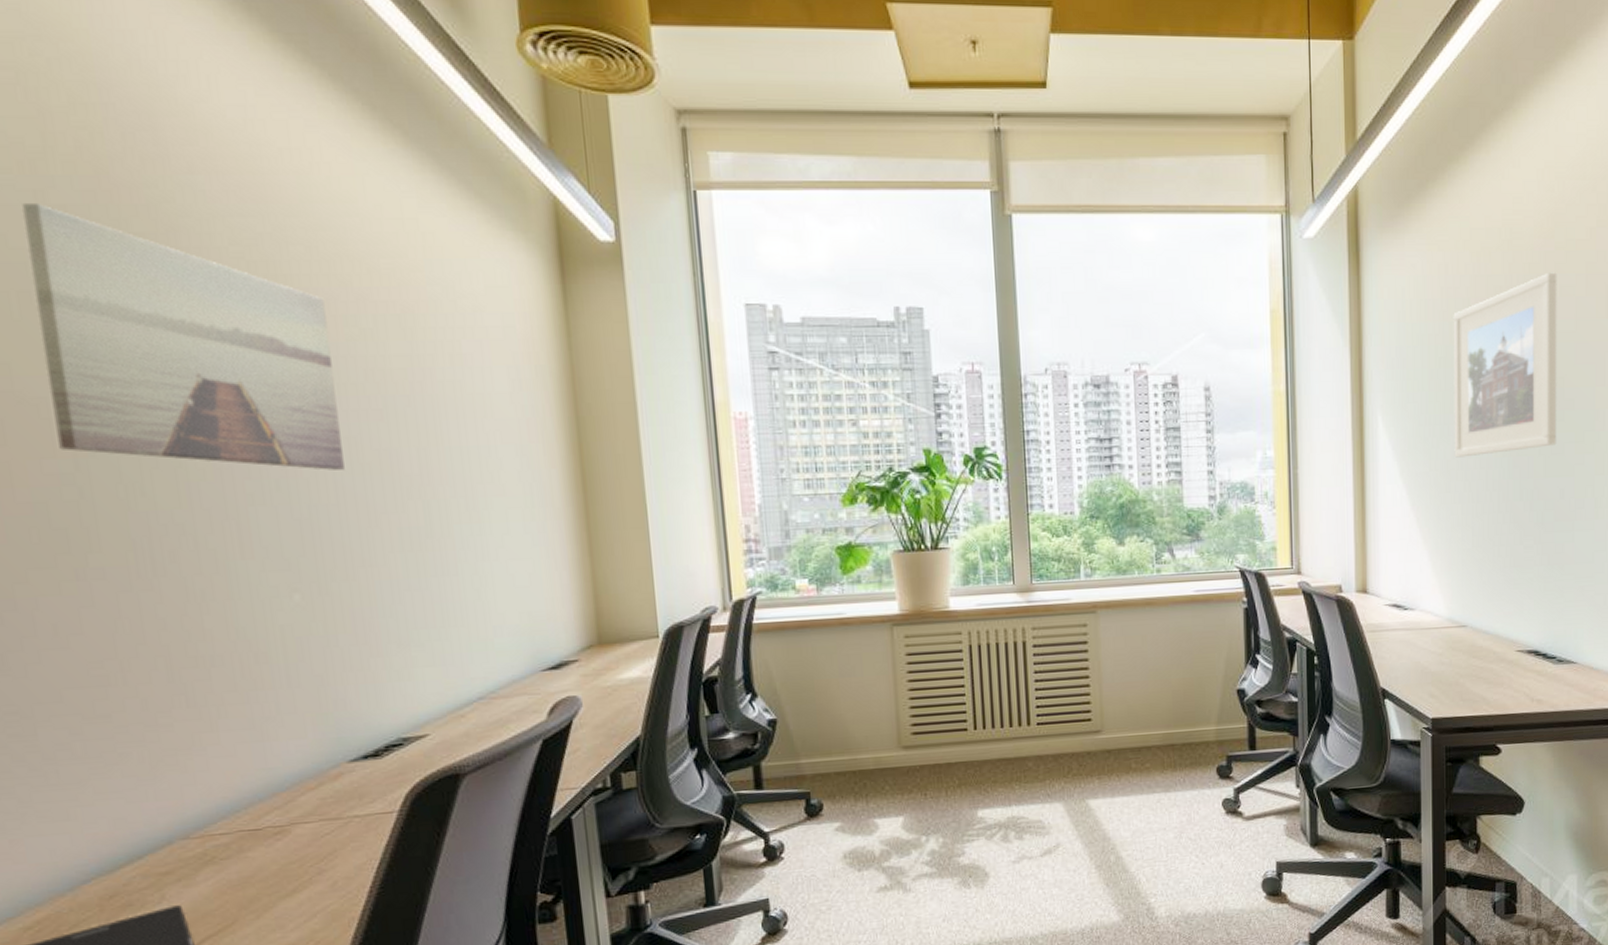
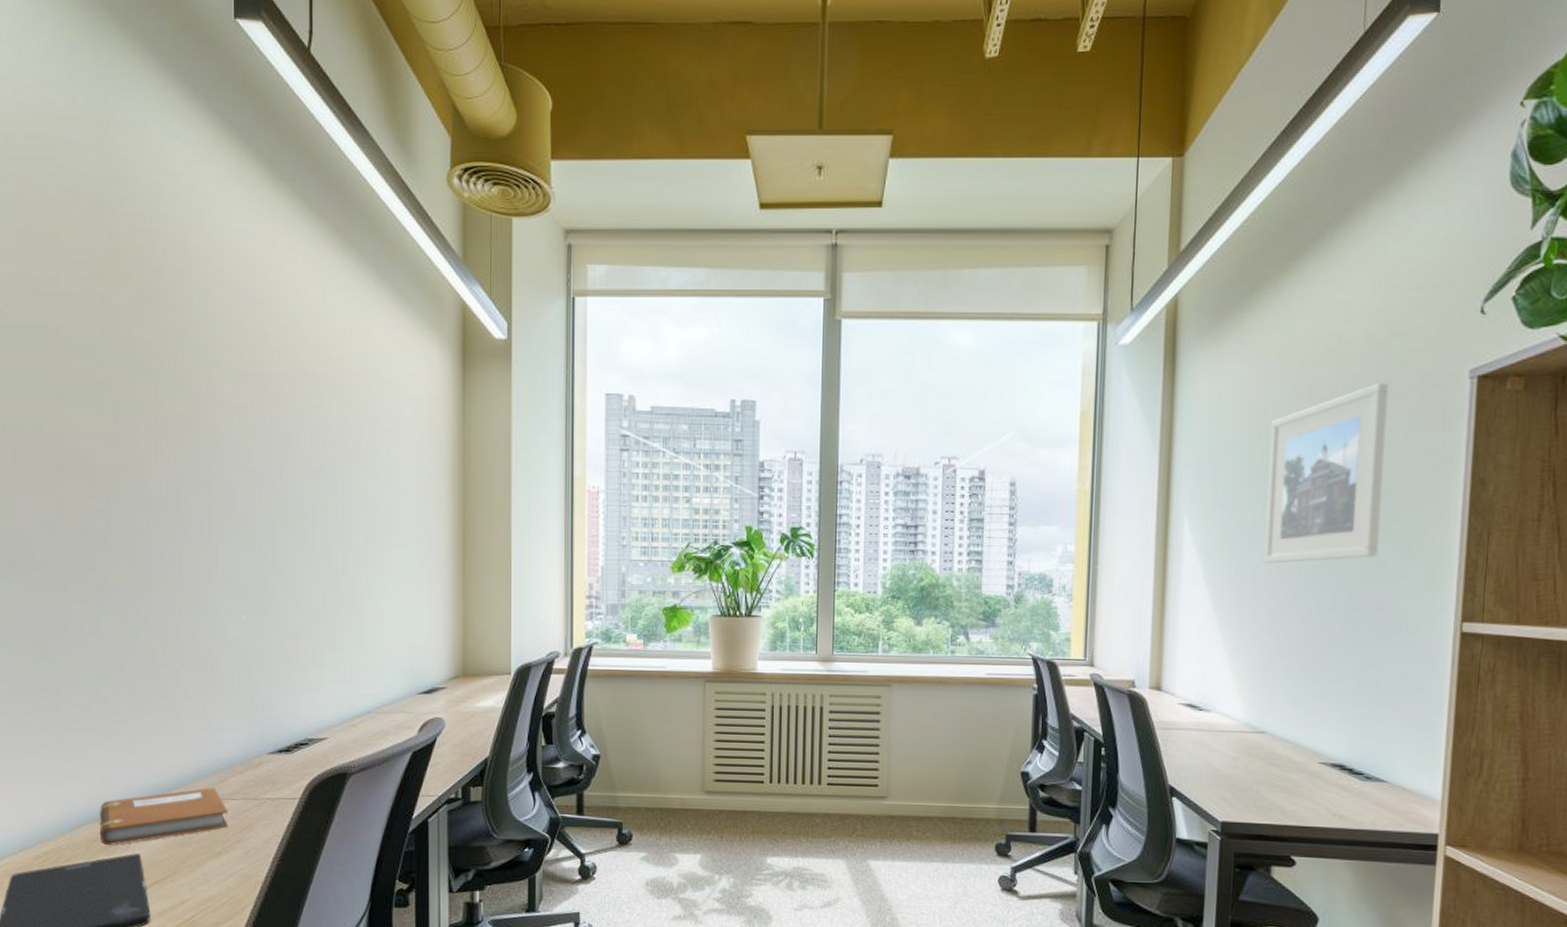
wall art: present [22,204,345,470] -> none [93,305,288,518]
notebook: none [113,811,304,901] -> present [99,788,228,845]

